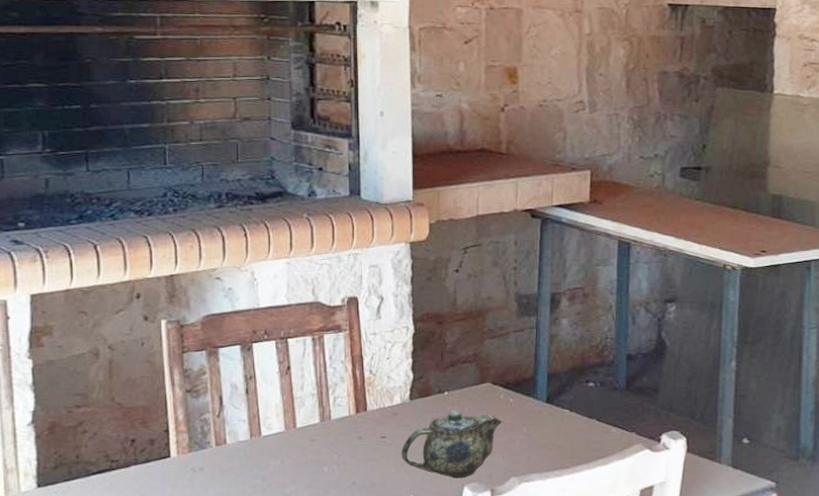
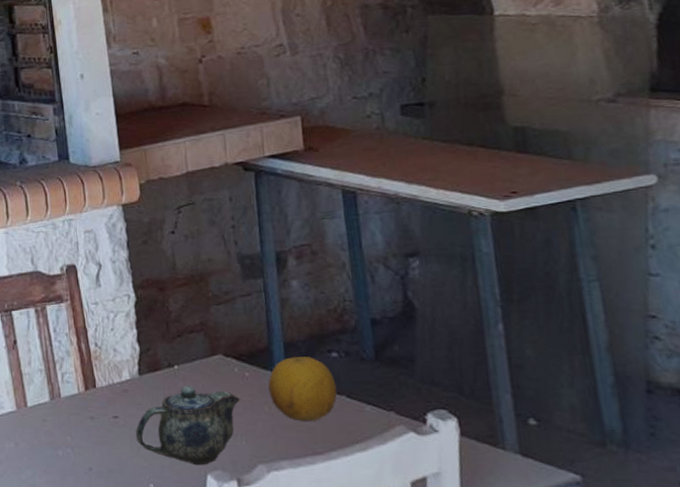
fruit: none [529,386,589,441] -> present [268,357,337,422]

